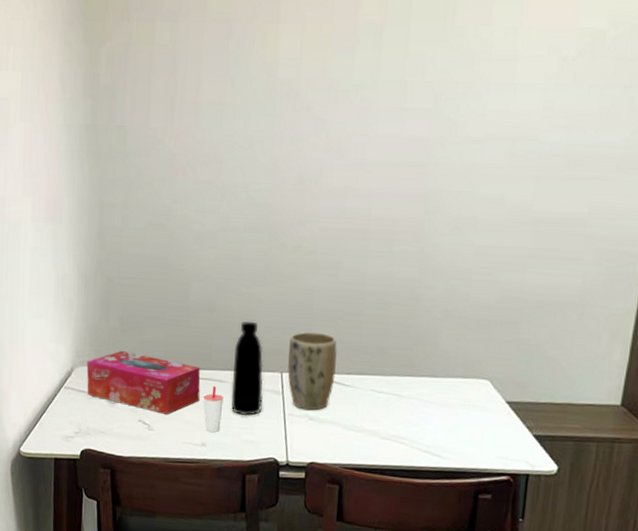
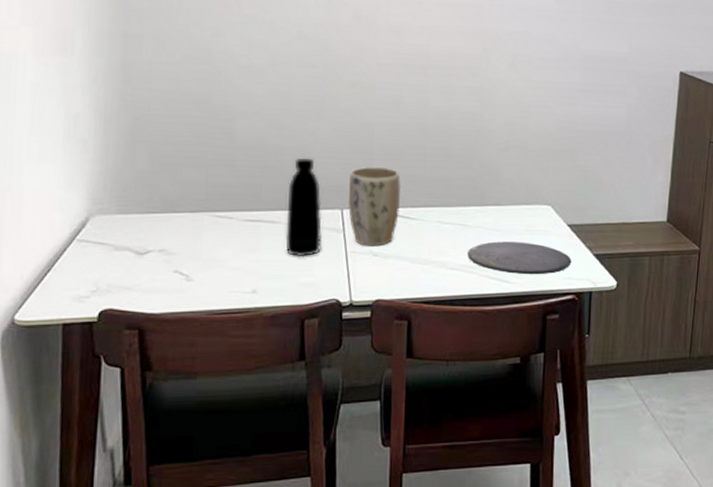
tissue box: present [86,350,201,415] -> none [106,194,250,262]
cup: present [202,385,224,432] -> none [252,227,277,277]
plate: none [400,414,509,452] -> present [468,241,572,275]

